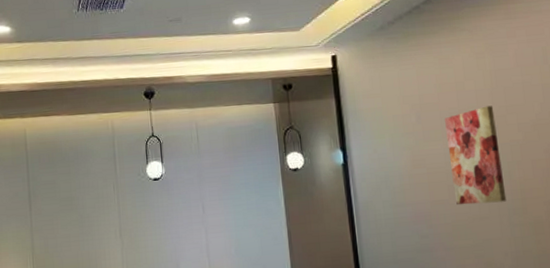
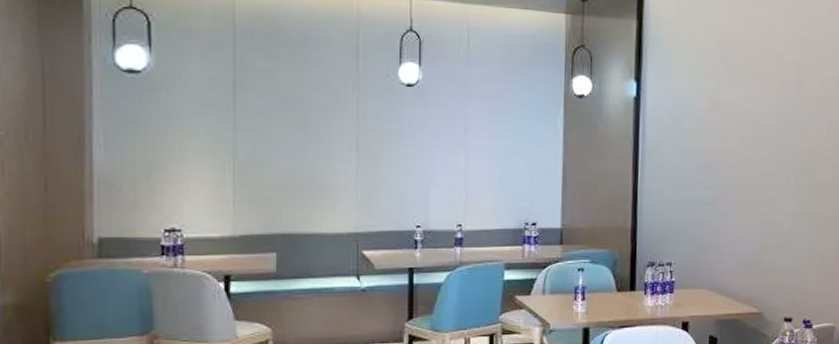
wall art: present [445,105,507,206] -> none [747,55,801,160]

